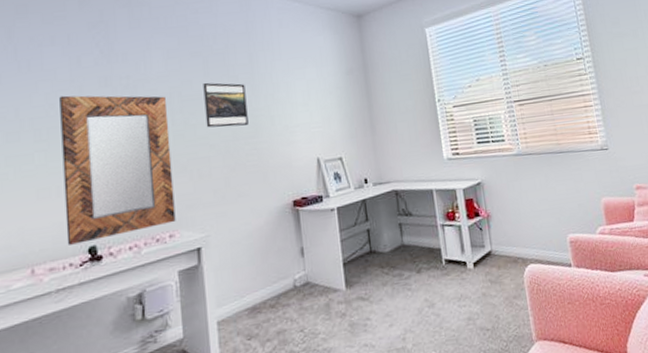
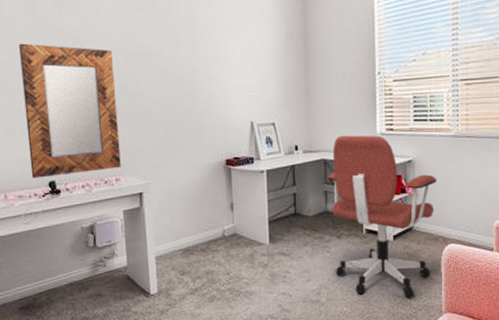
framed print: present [203,82,249,128] -> none [146,38,188,84]
office chair: none [400,161,516,334] -> present [328,135,437,298]

